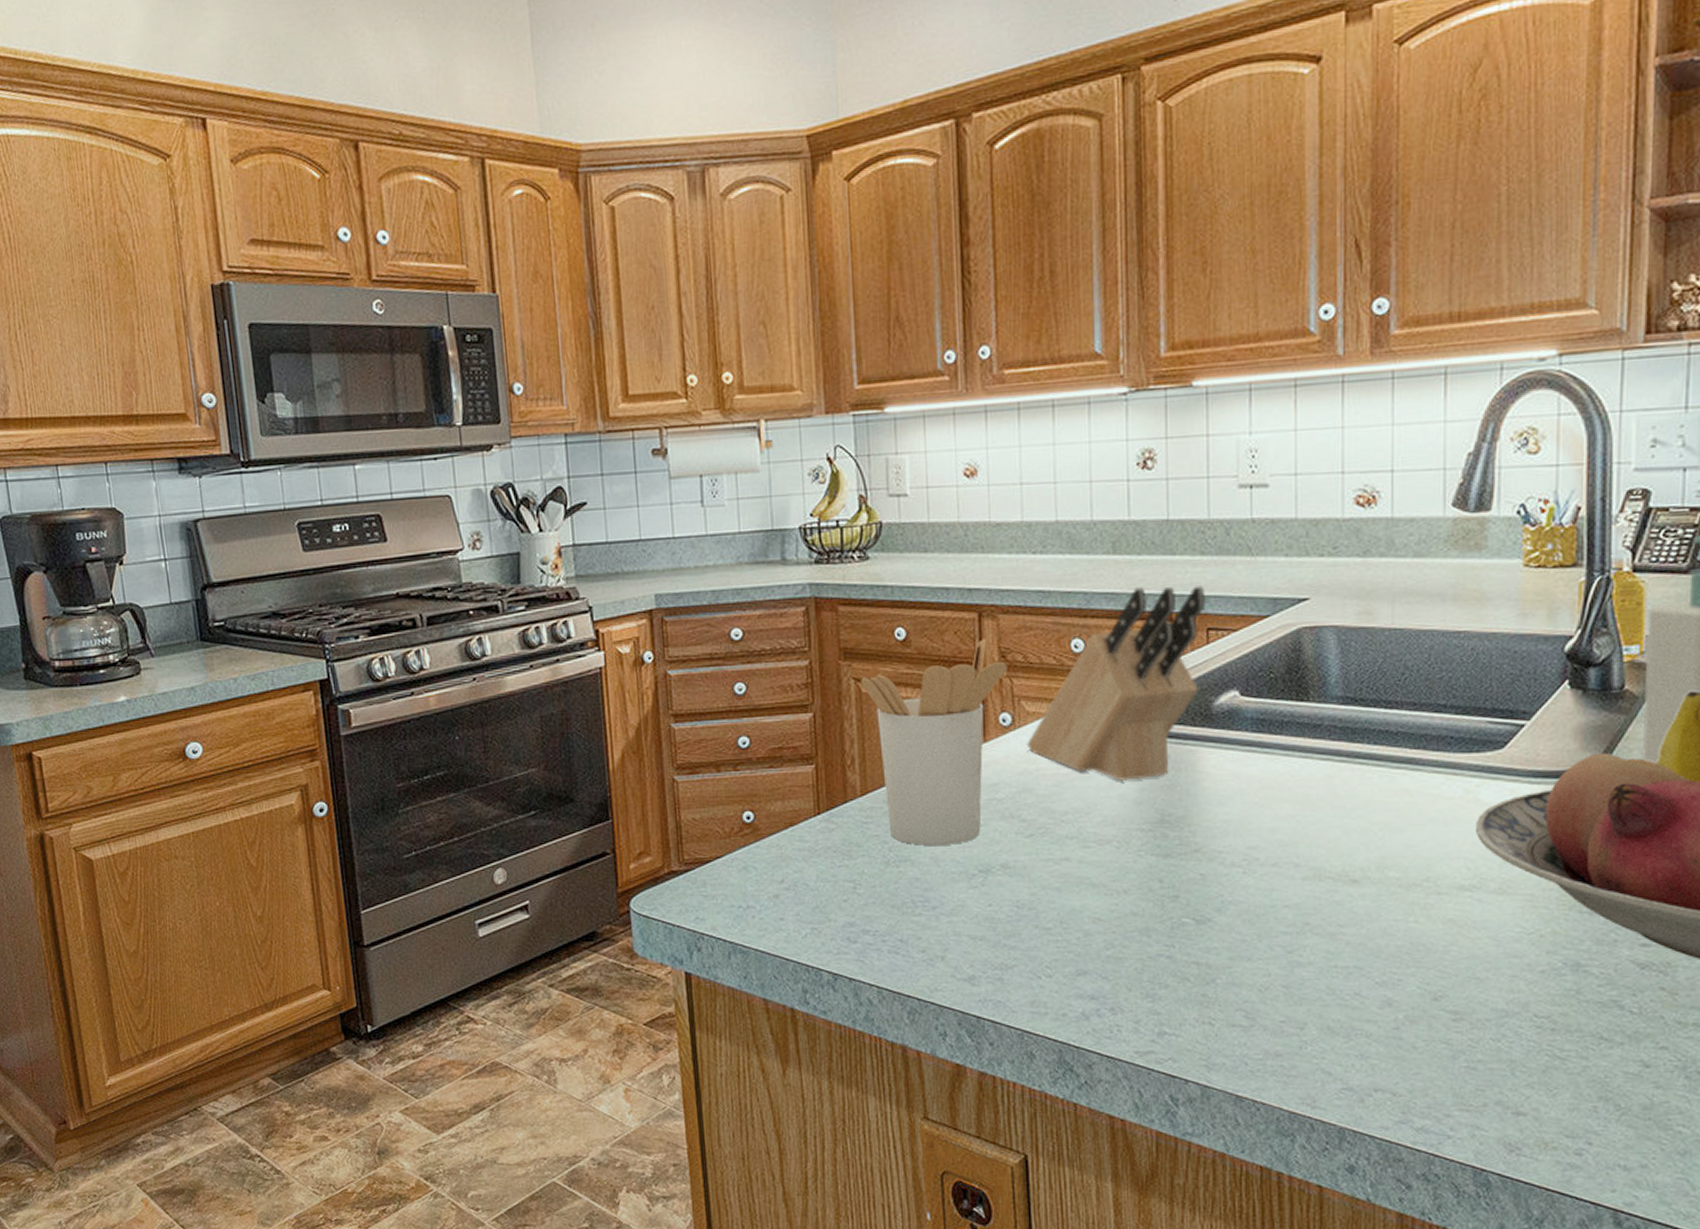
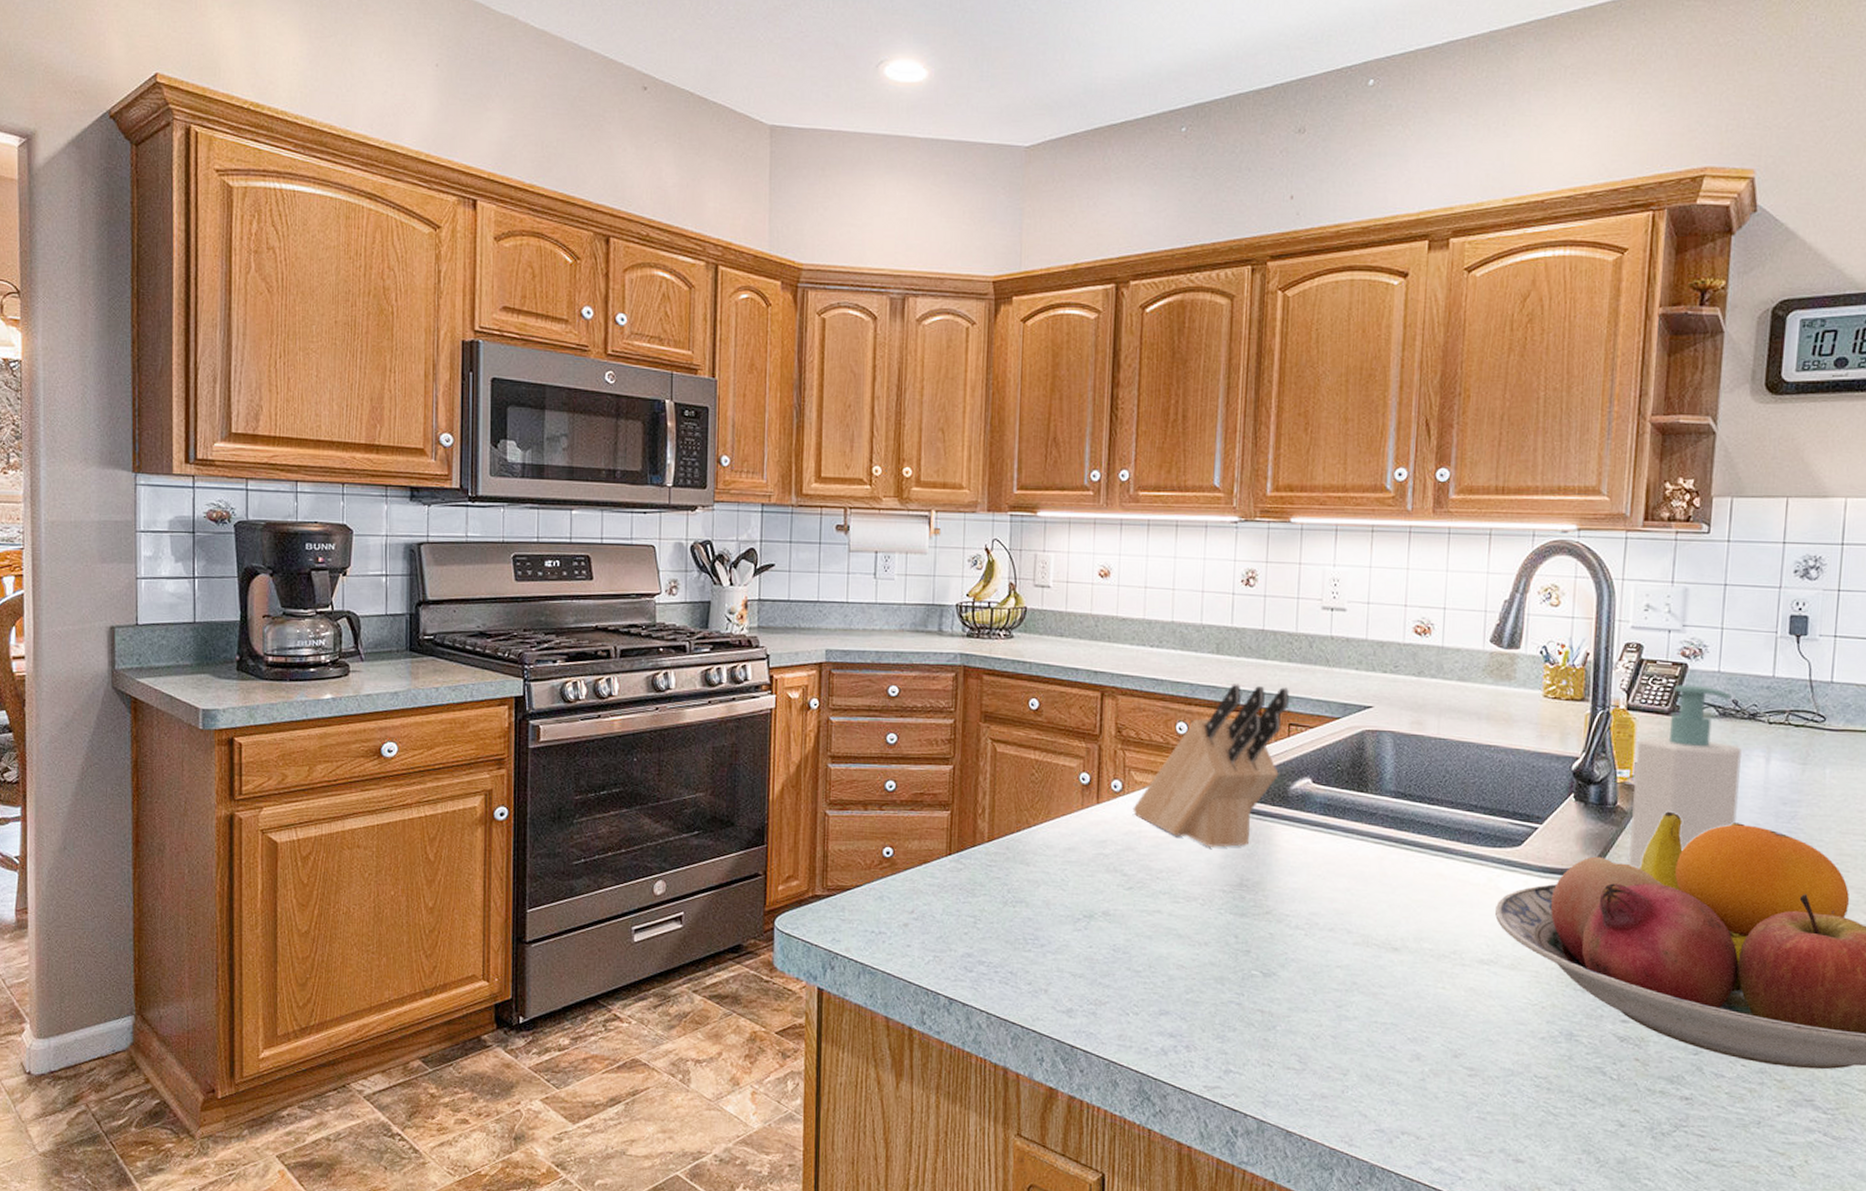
utensil holder: present [861,638,1007,846] -> none [997,714,1122,891]

